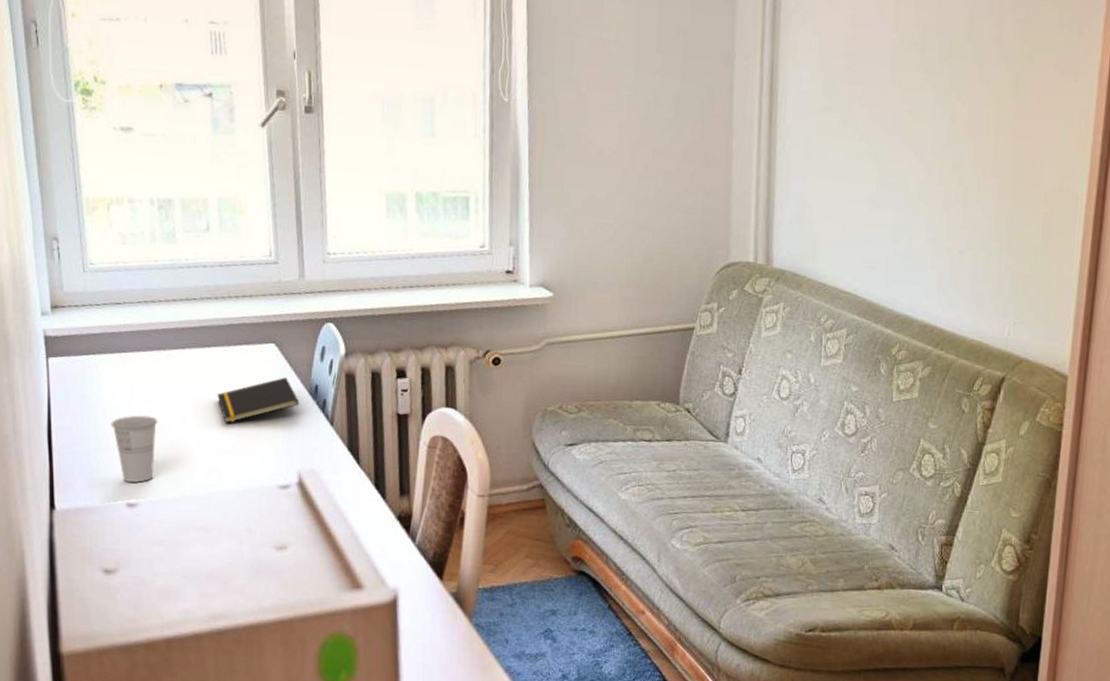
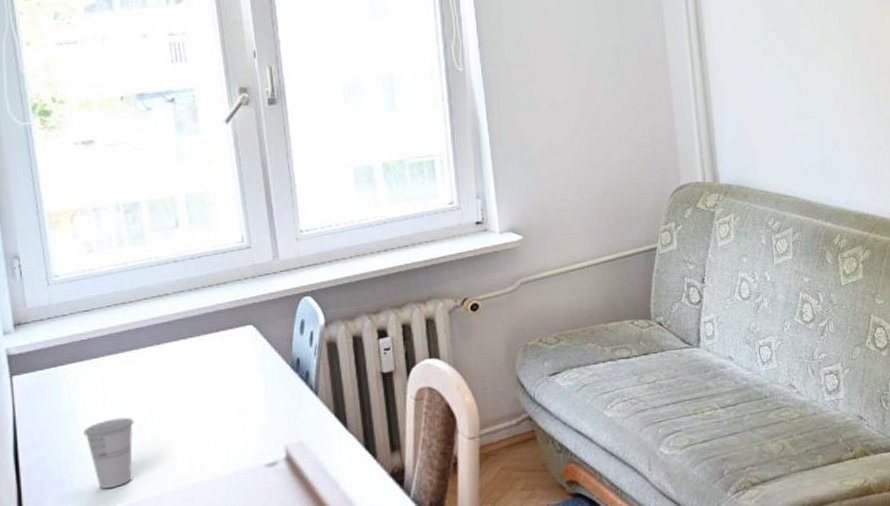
notepad: present [217,377,300,423] -> none [196,356,282,411]

